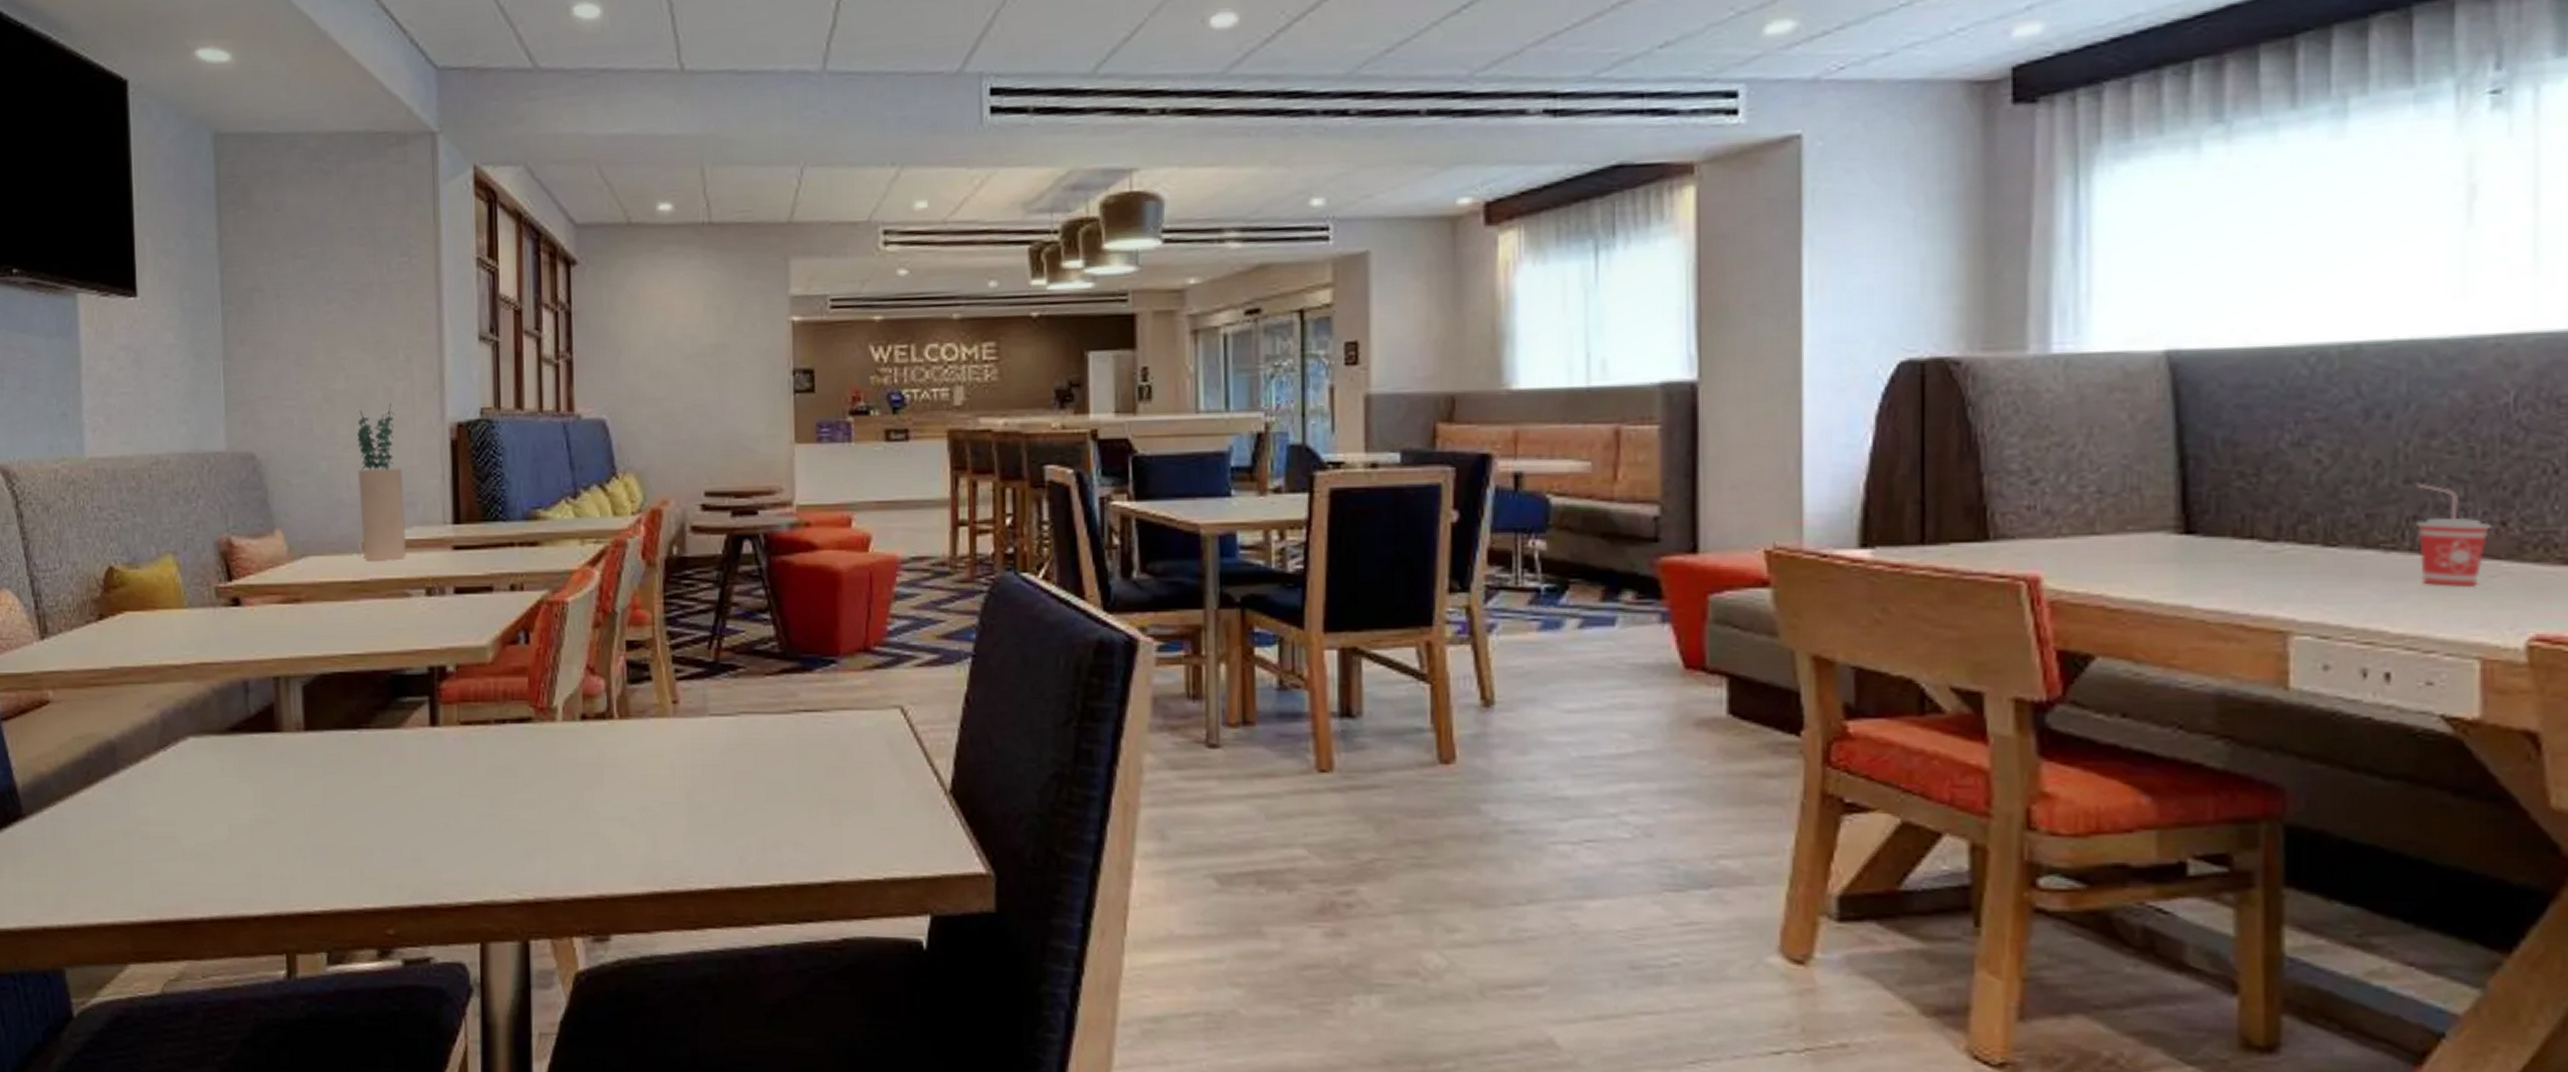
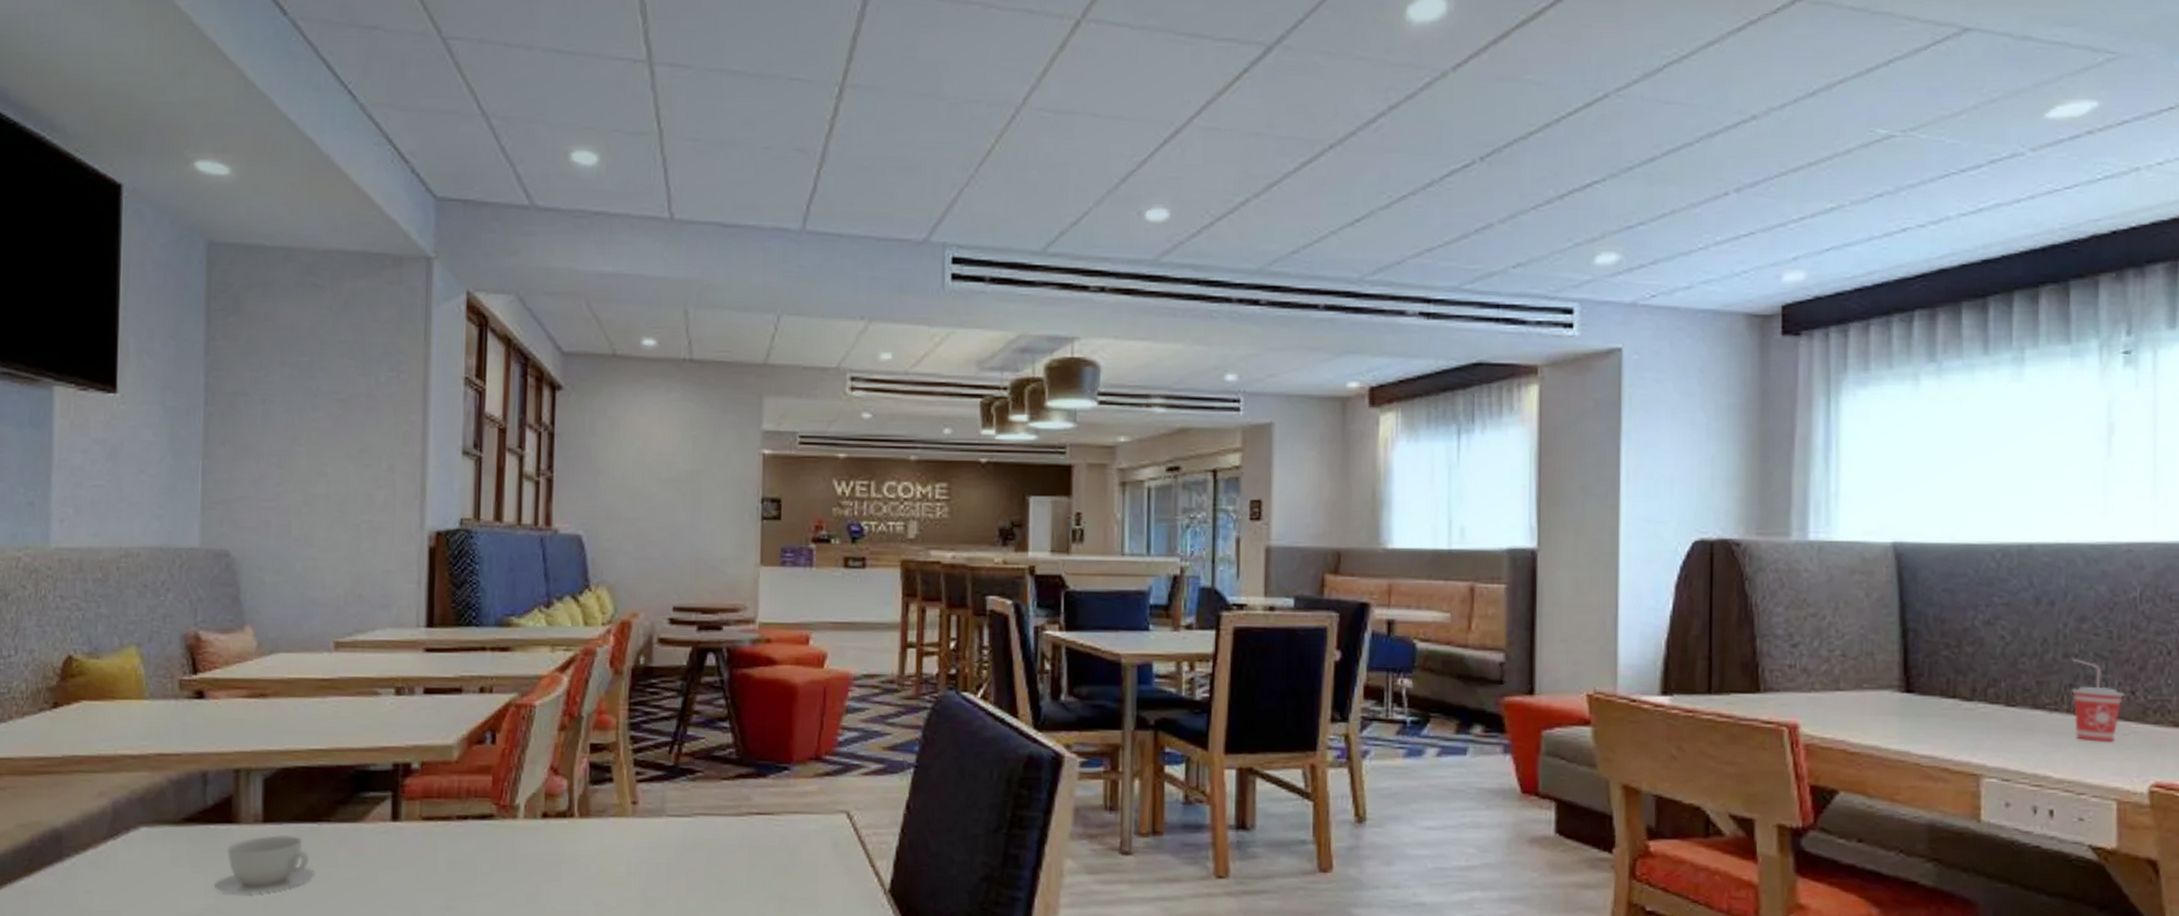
teacup: none [262,743,359,803] -> present [214,835,316,894]
vase: present [357,403,407,563] -> none [333,509,379,661]

